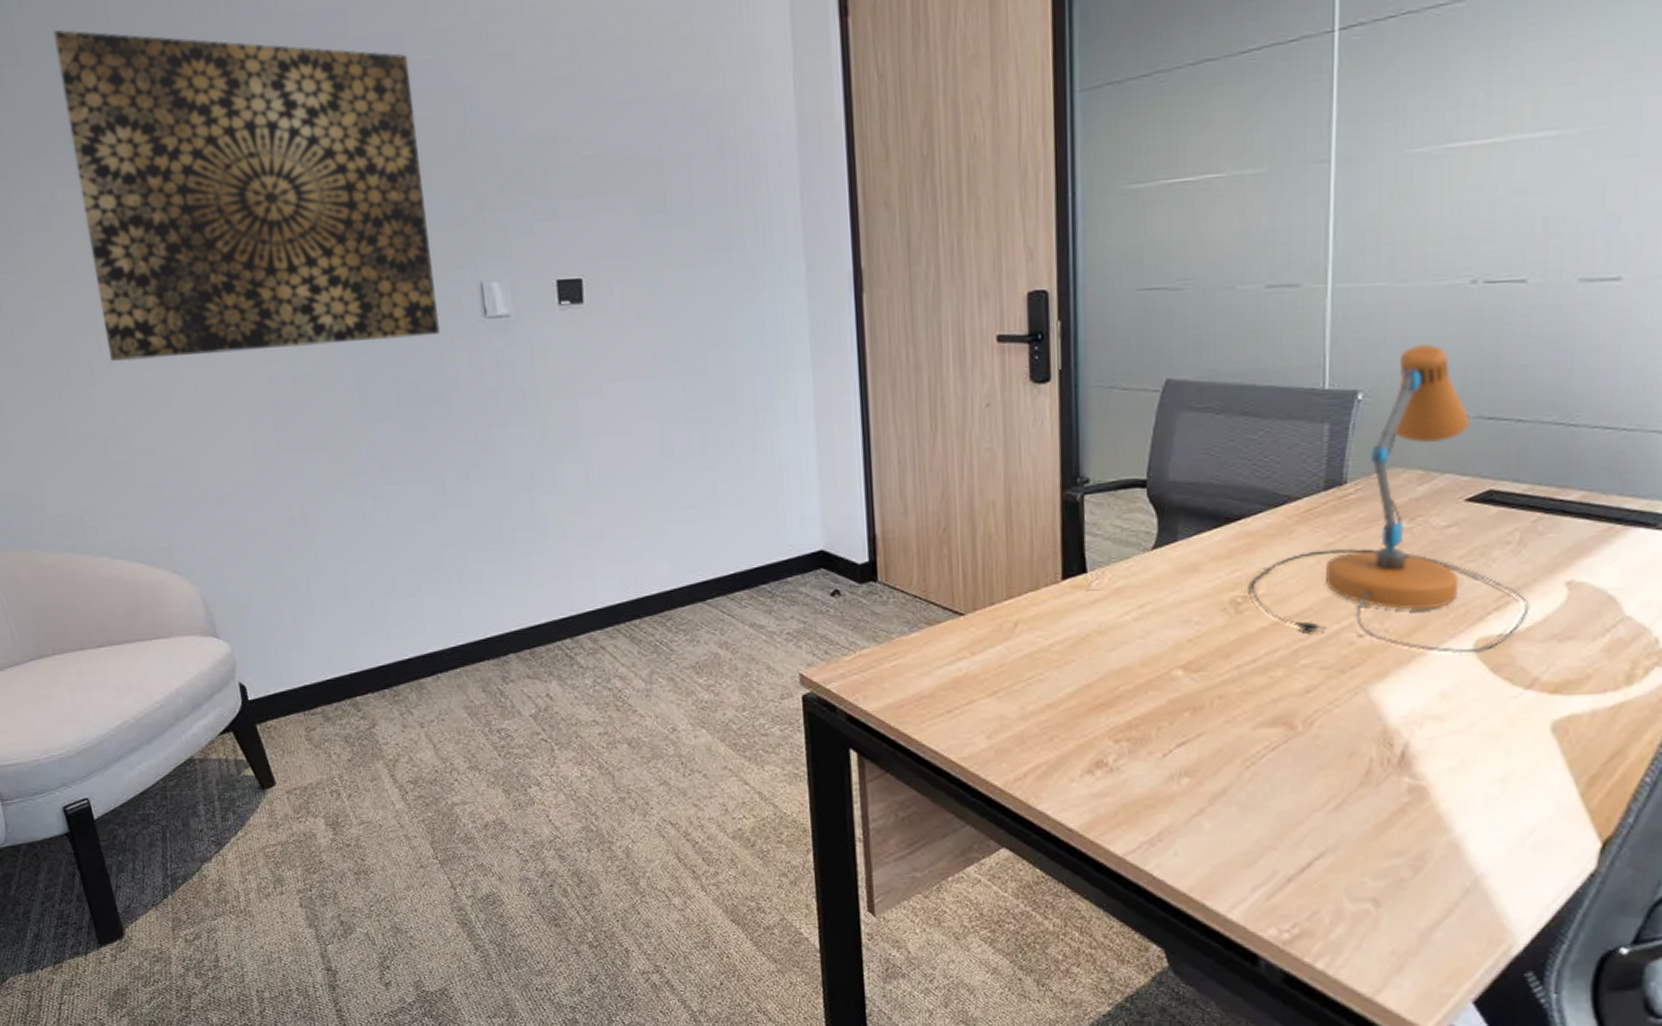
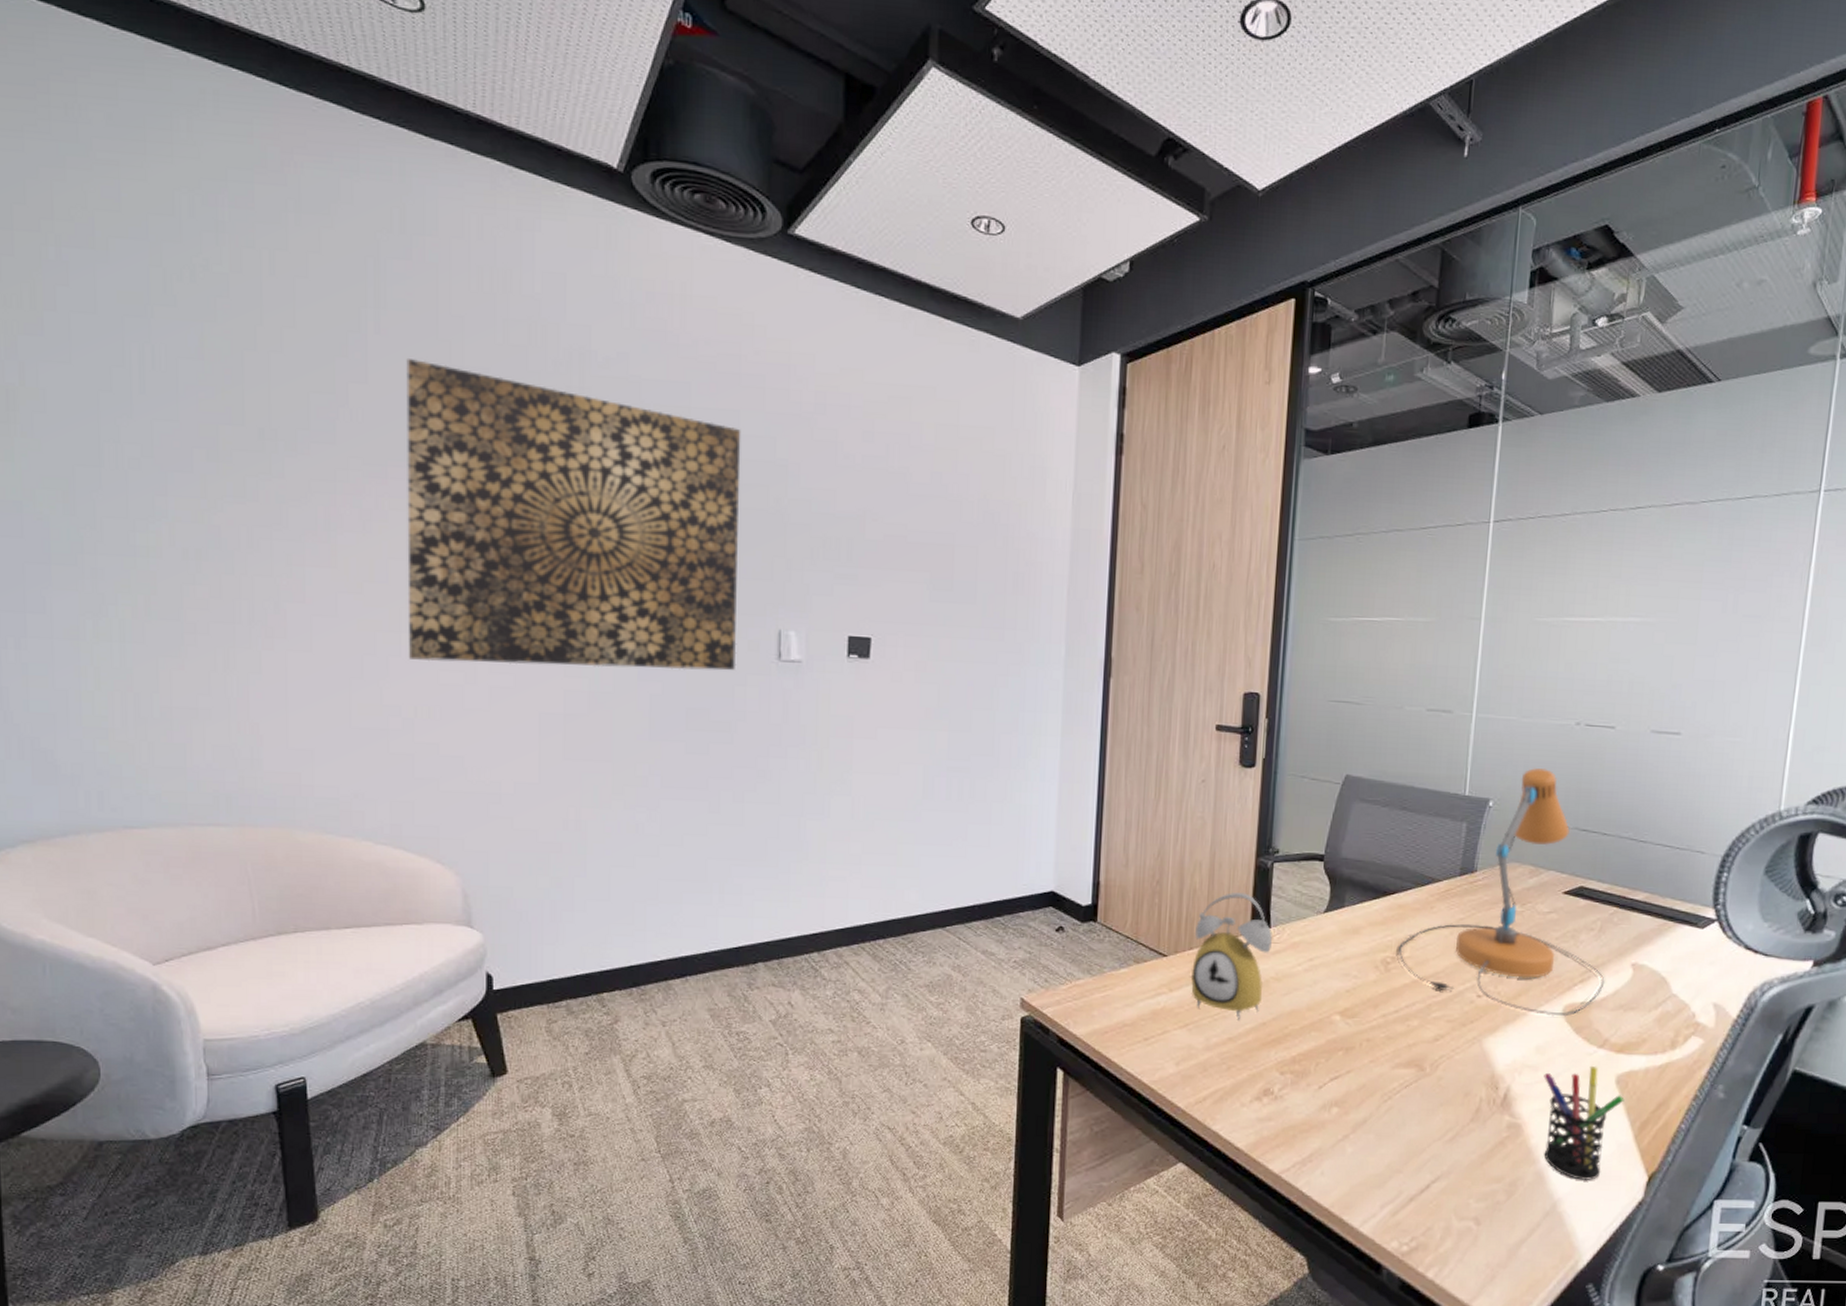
alarm clock: none [995,534,1090,683] -> present [1191,892,1272,1020]
pen holder: none [1453,711,1565,851] -> present [1543,1065,1625,1181]

